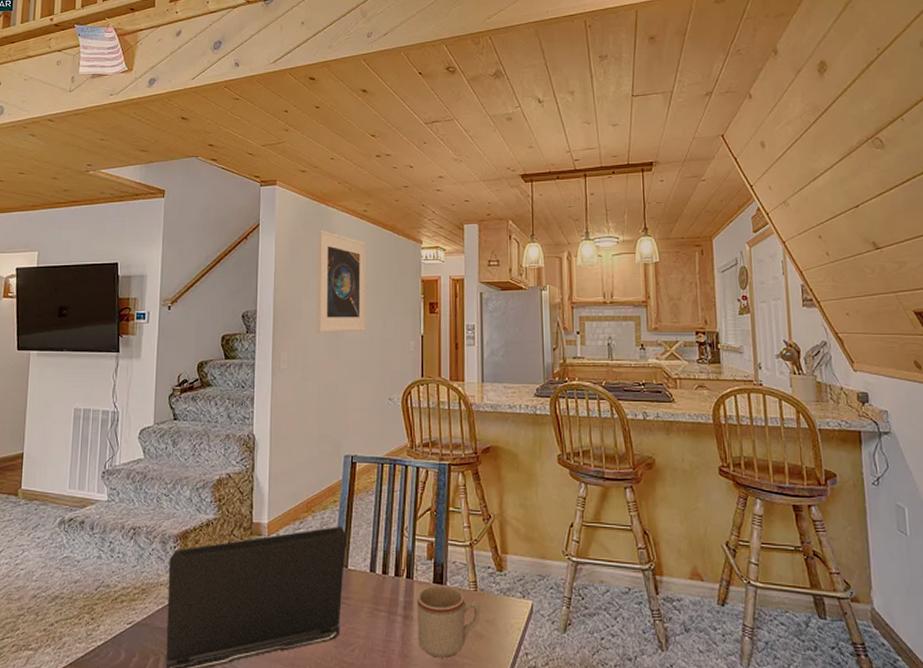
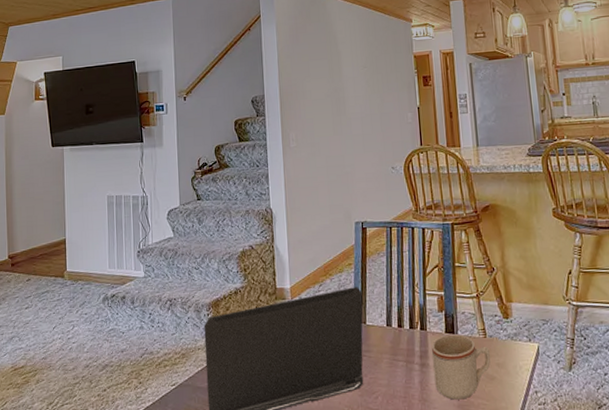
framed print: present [317,229,367,333] -> none [315,16,366,112]

